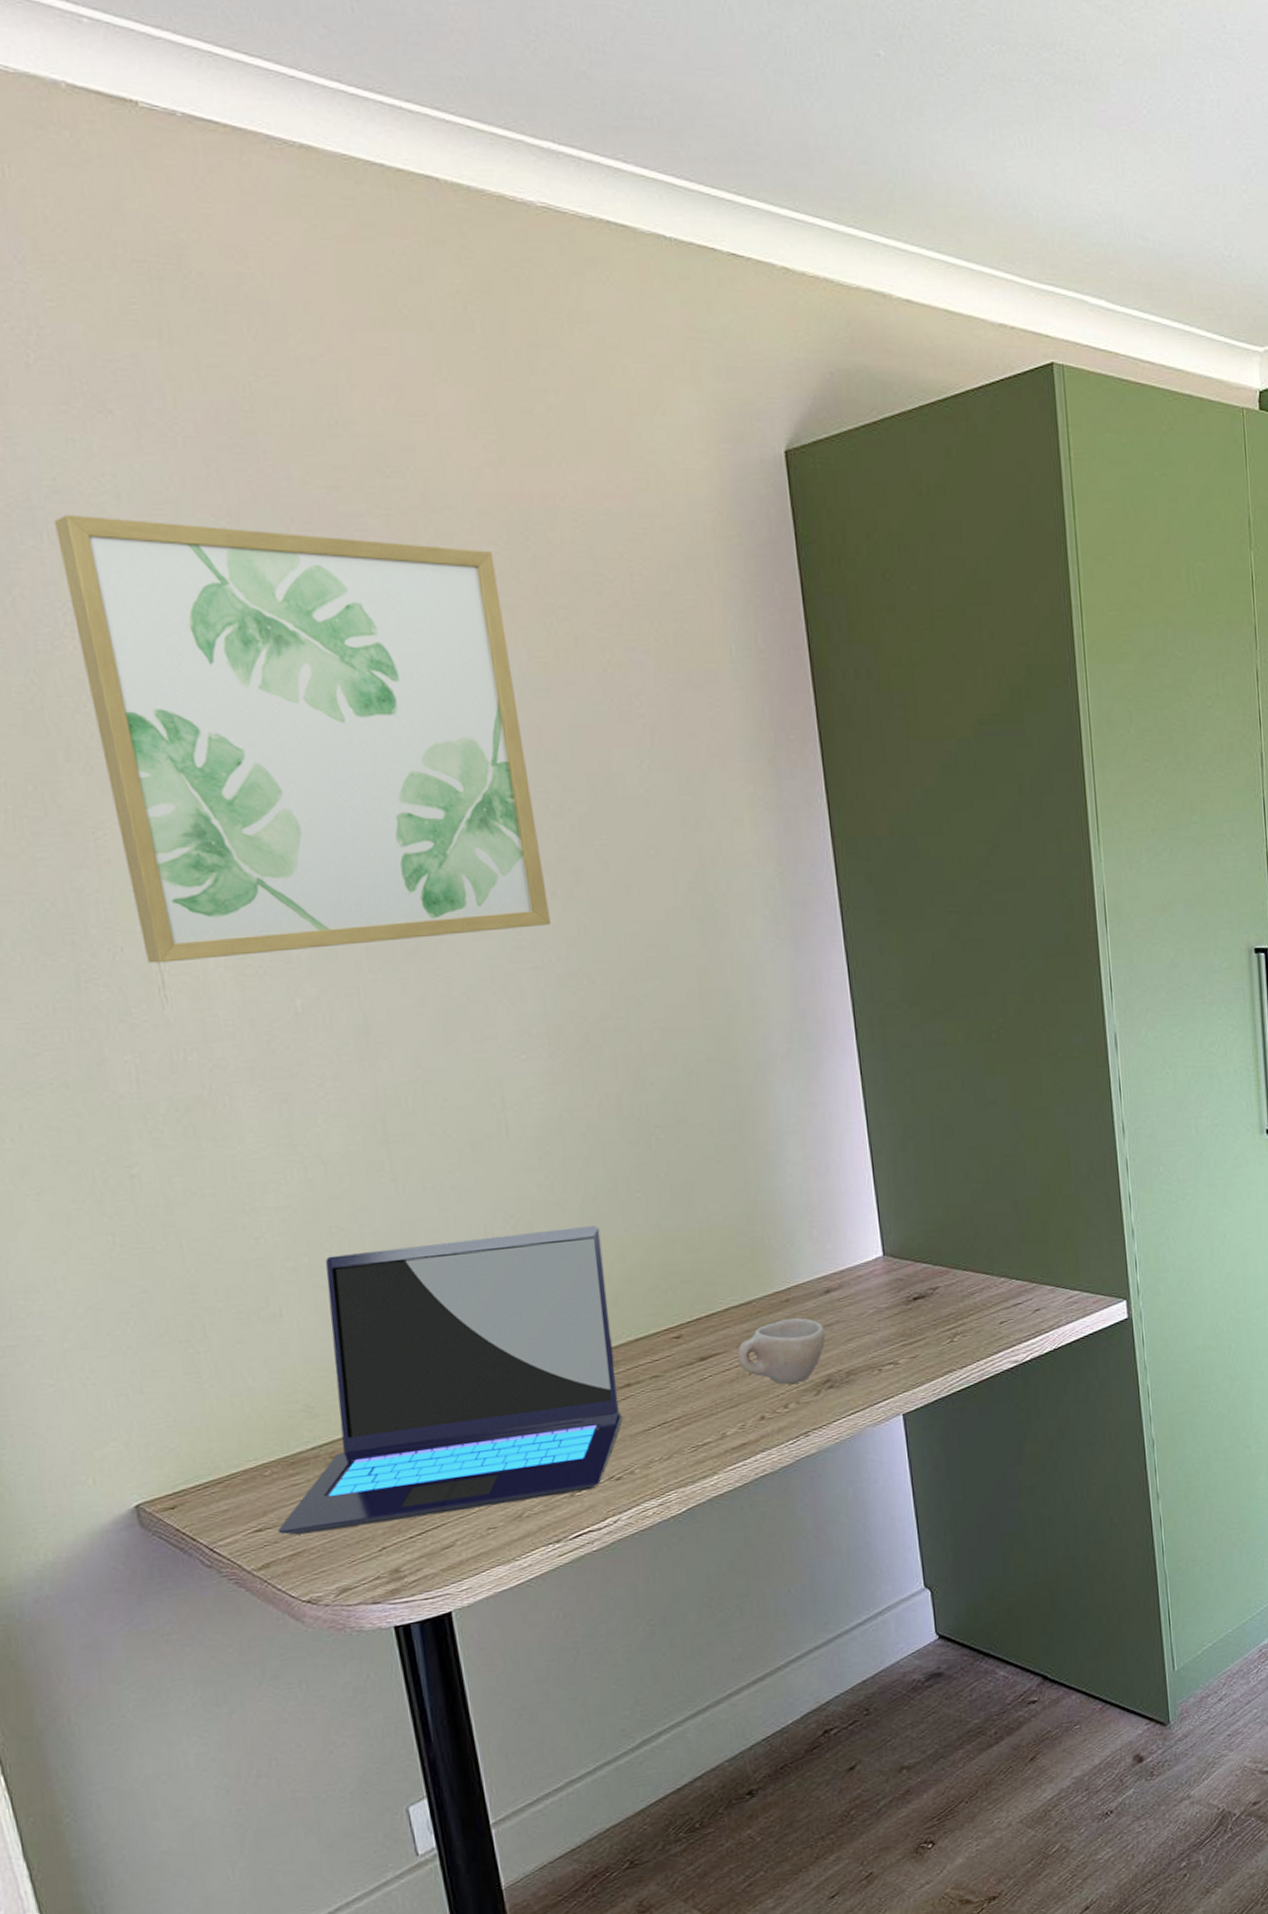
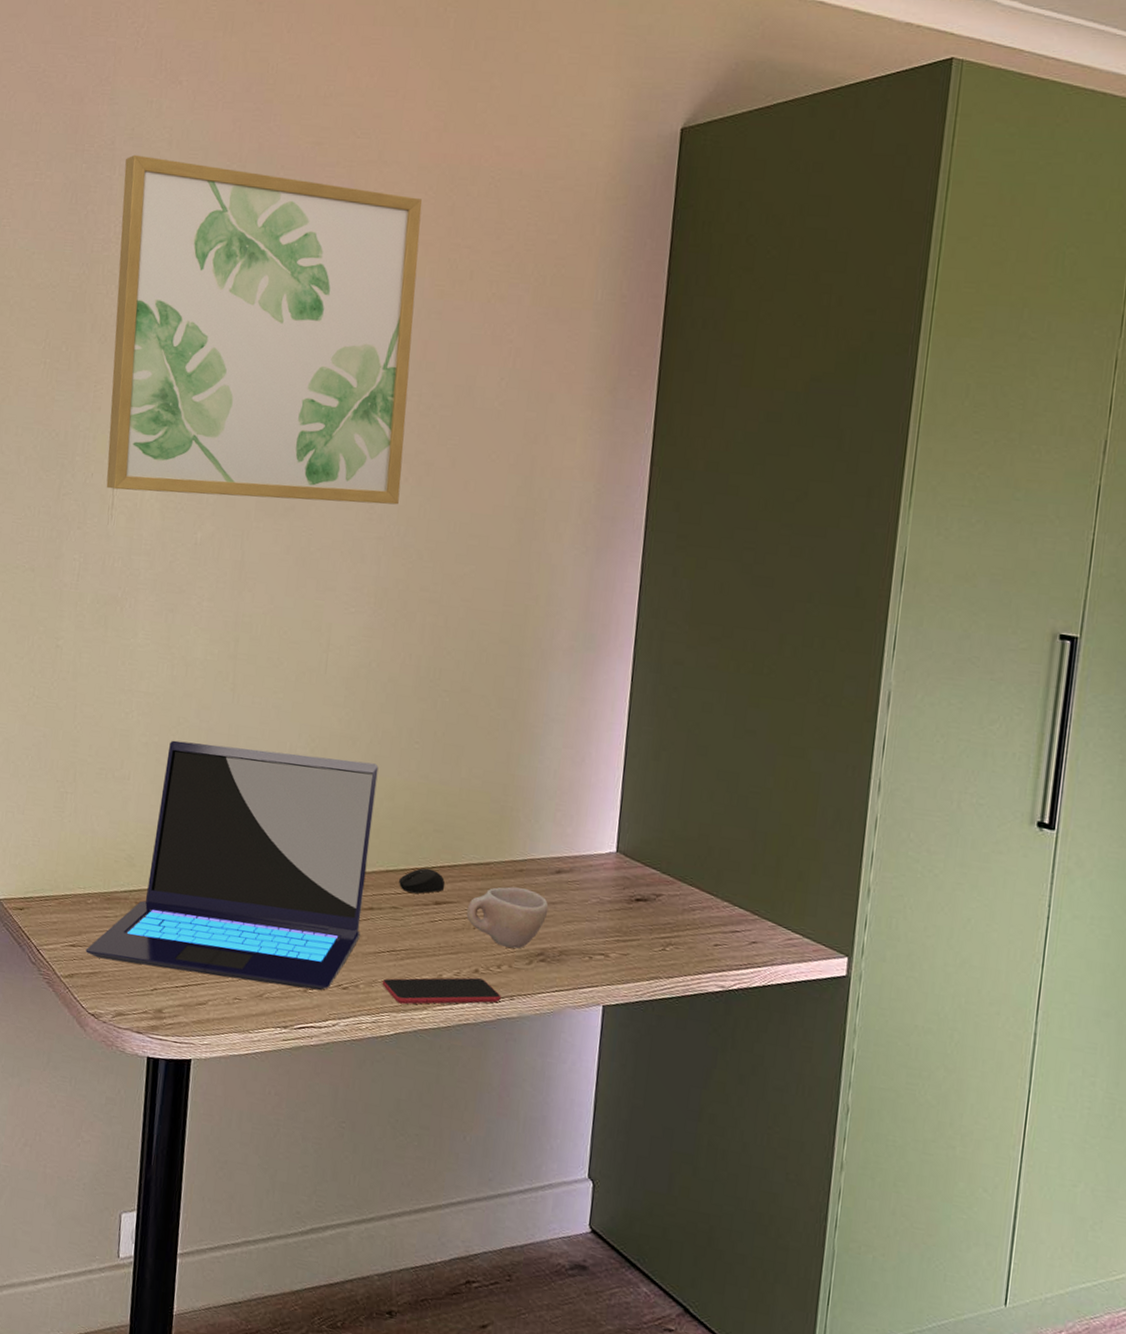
computer mouse: none [653,1324,707,1356] -> present [399,868,446,894]
smartphone: none [659,1424,795,1477] -> present [382,977,501,1005]

